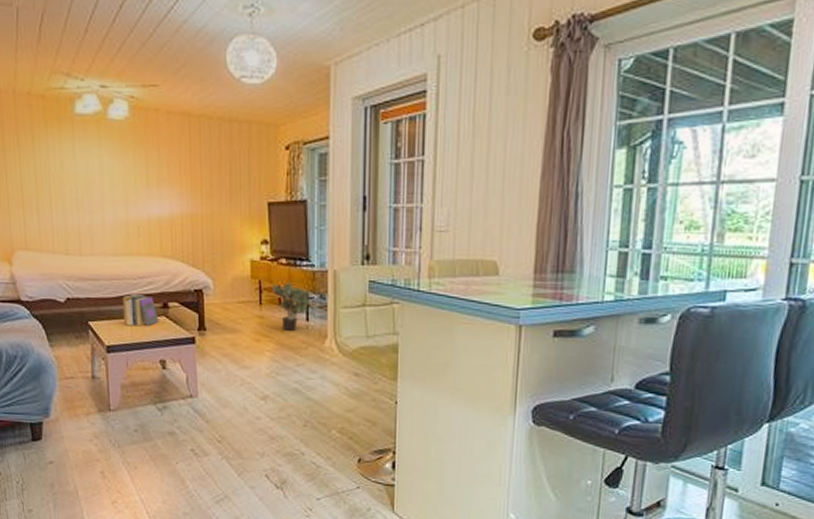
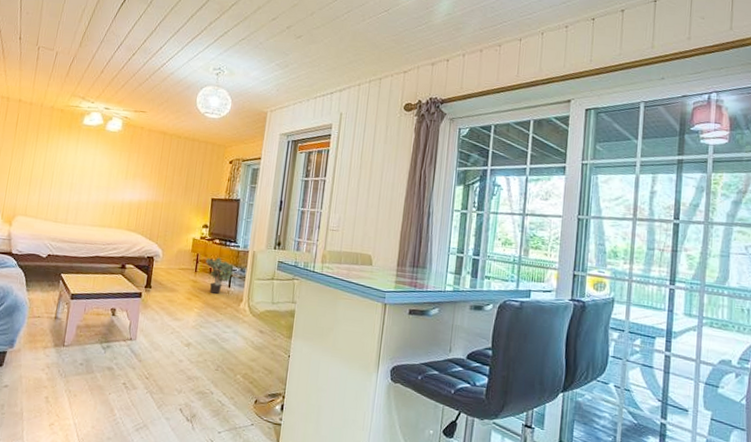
books: present [122,294,159,327] -> none [89,256,117,282]

